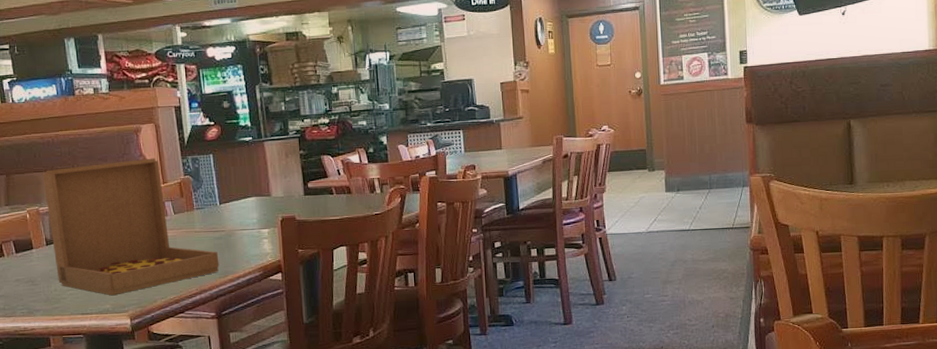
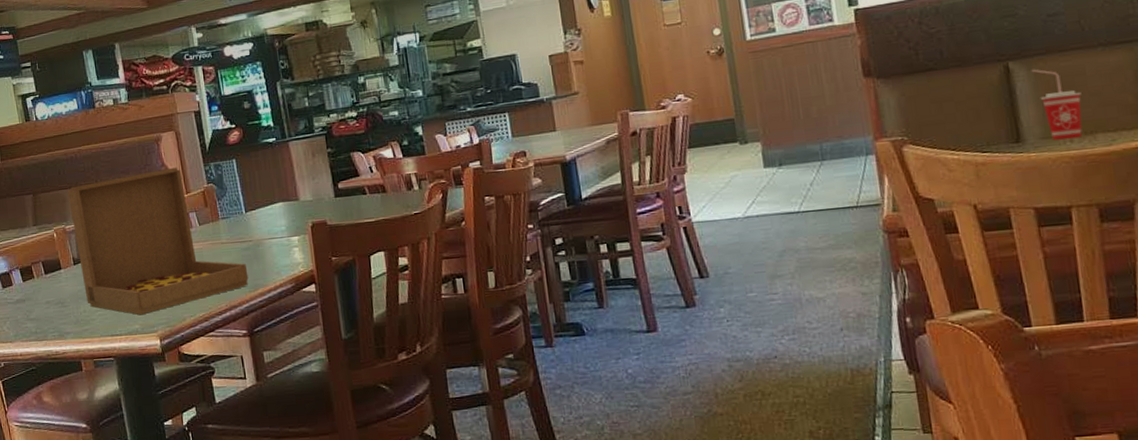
beverage cup: none [866,127,898,184] -> present [1031,69,1083,140]

